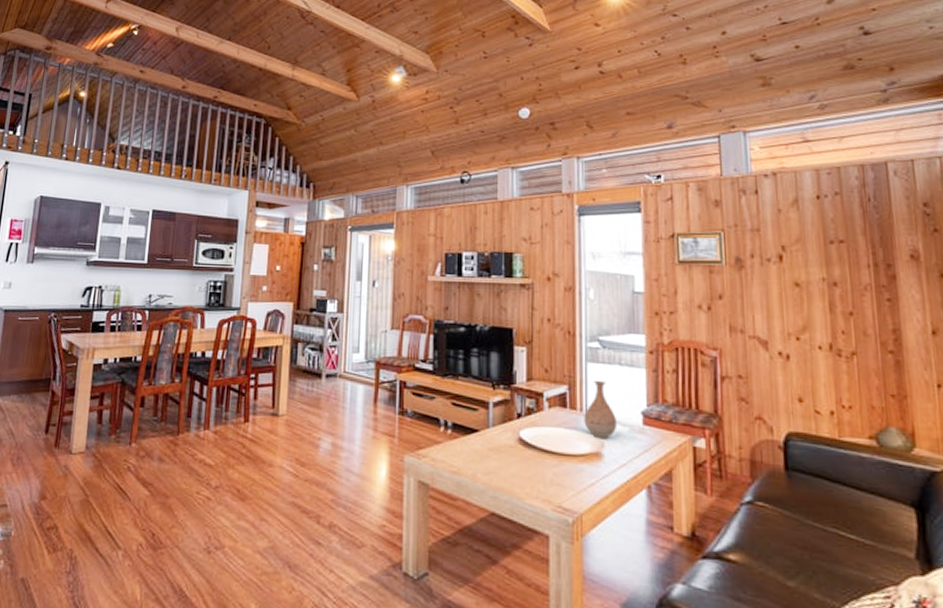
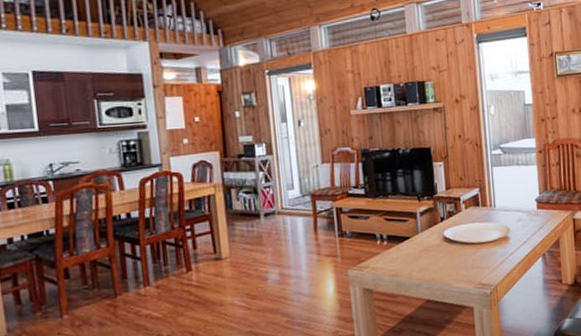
vase: present [584,380,618,440] -> none [493,180,519,227]

